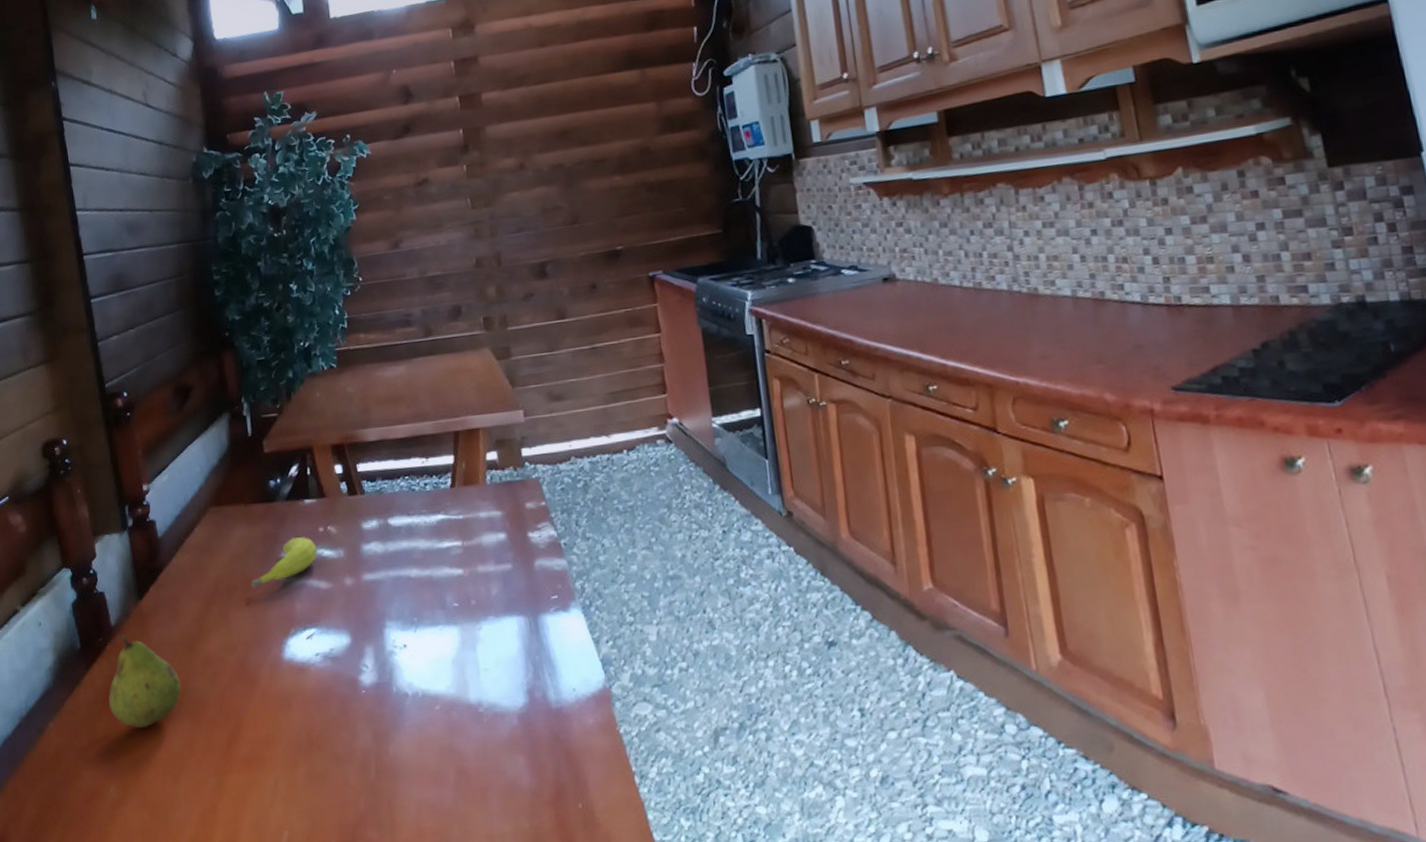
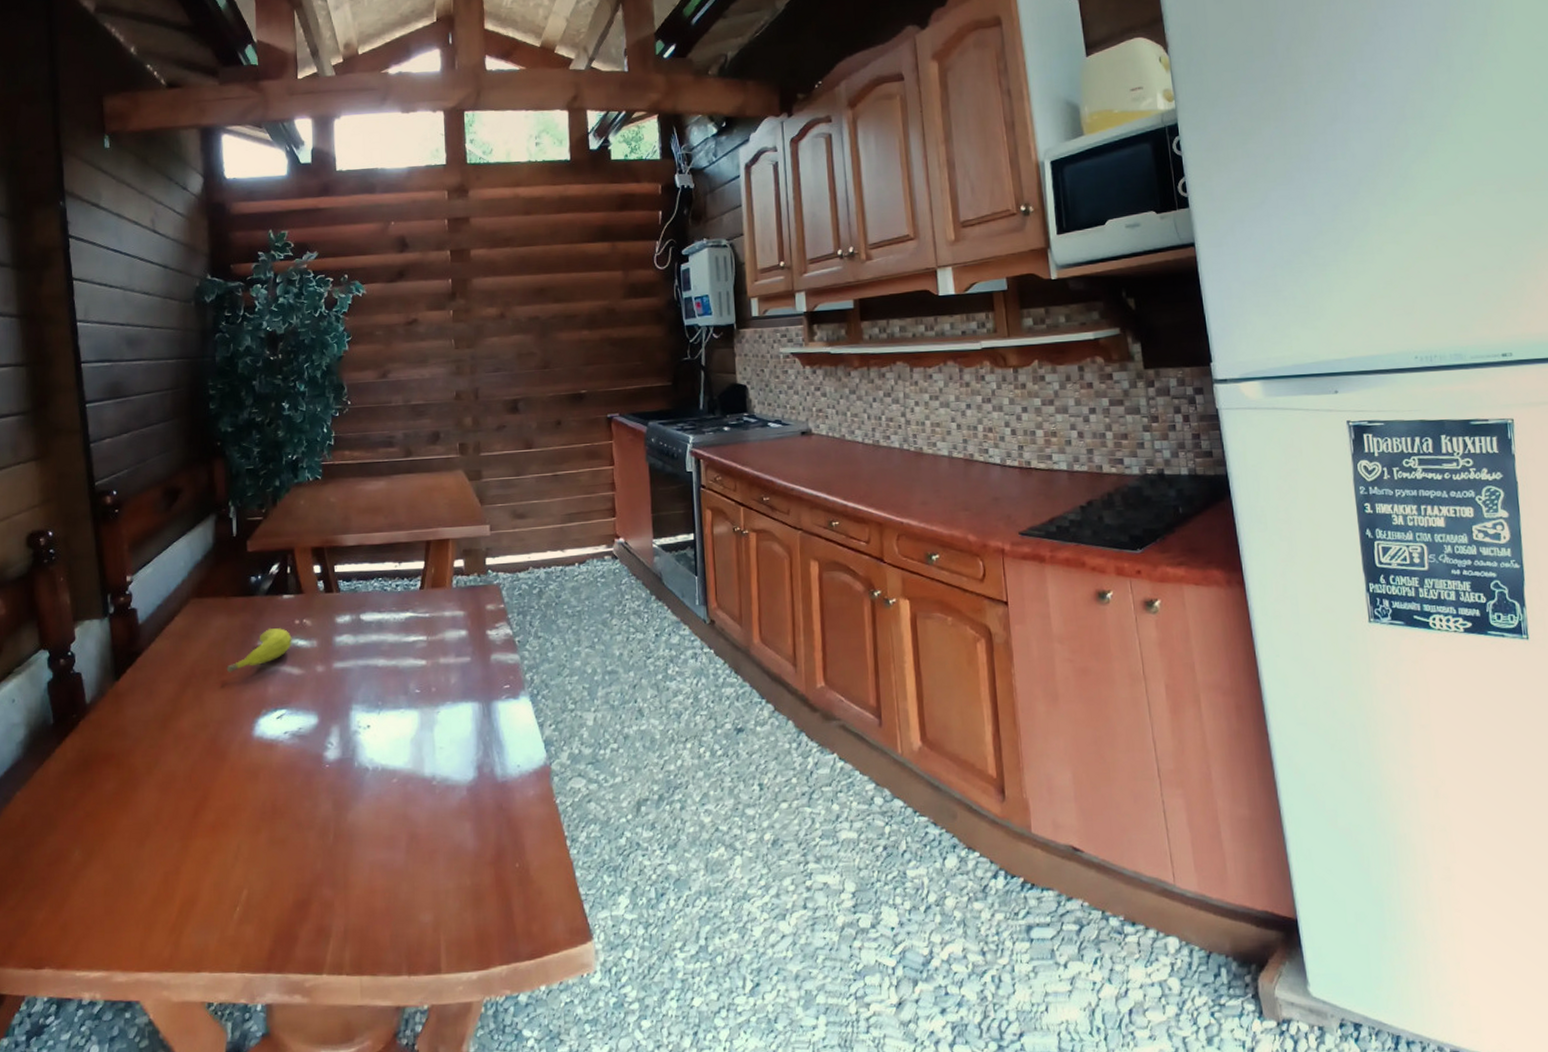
fruit: present [108,636,181,728] -> none [79,713,152,797]

